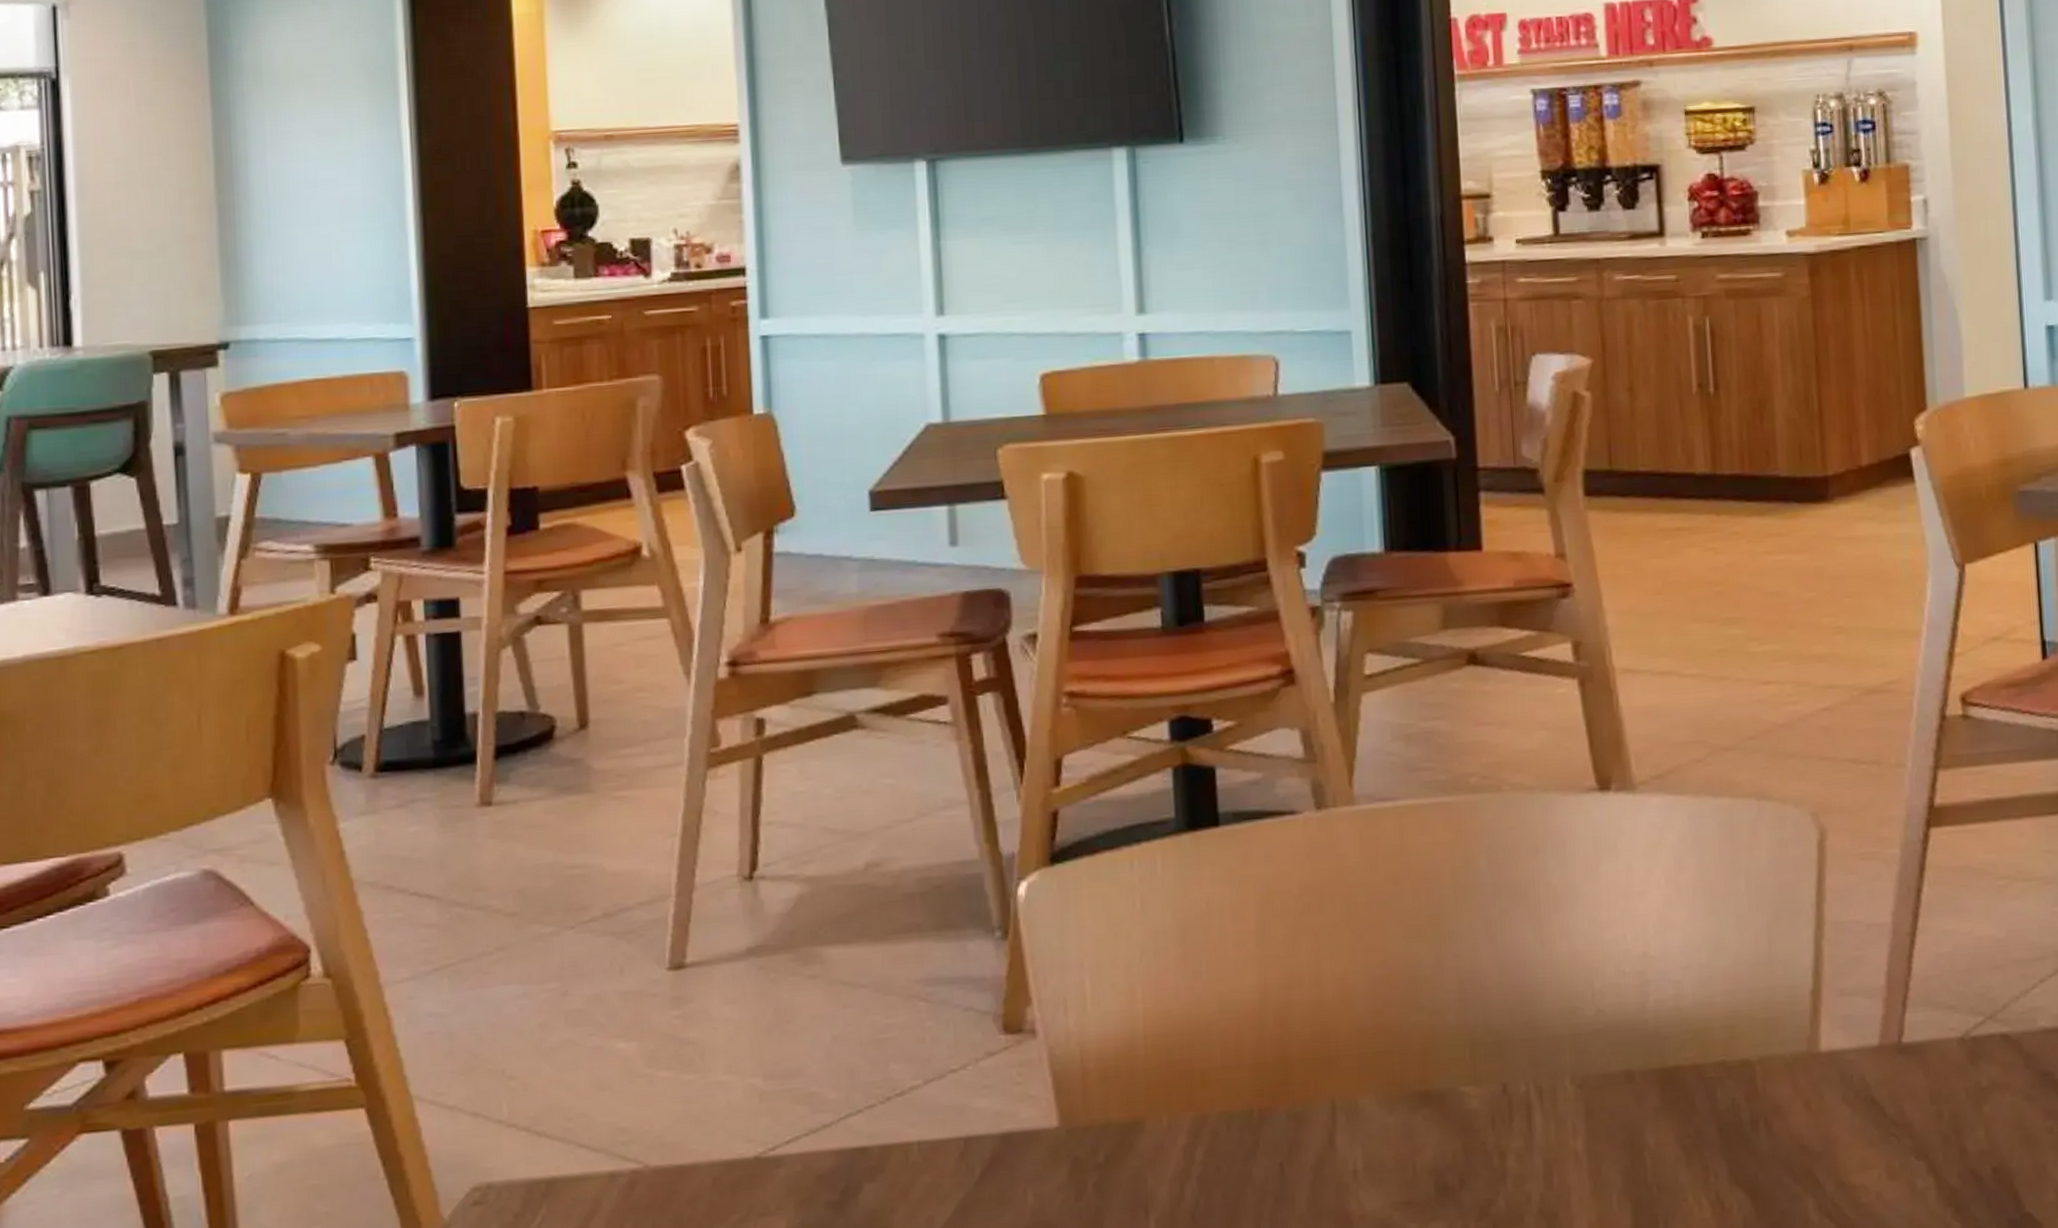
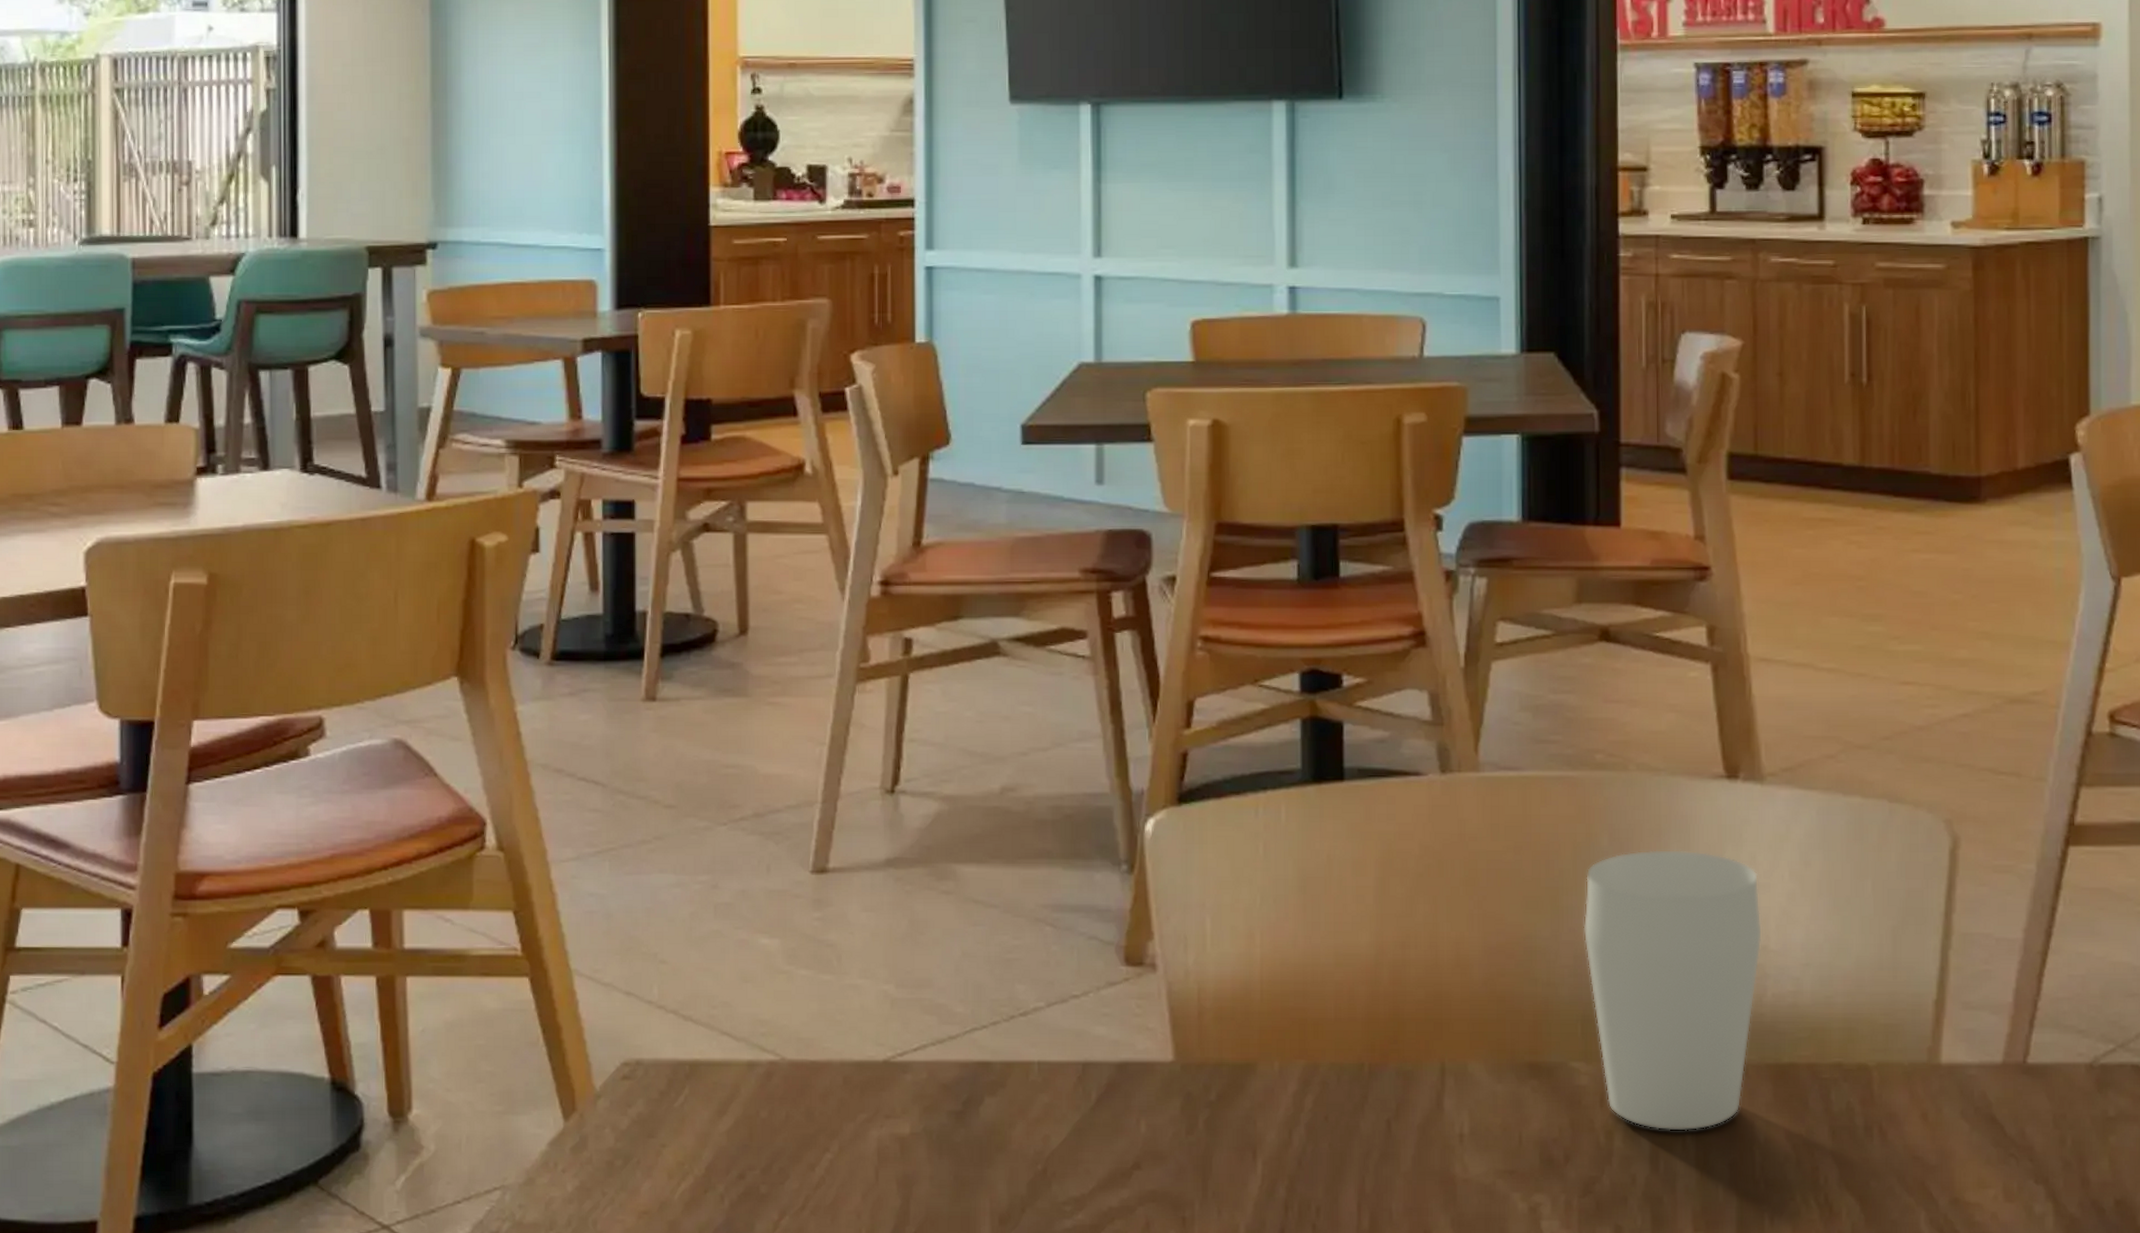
cup: none [1466,865,1642,1146] -> present [1583,850,1763,1131]

